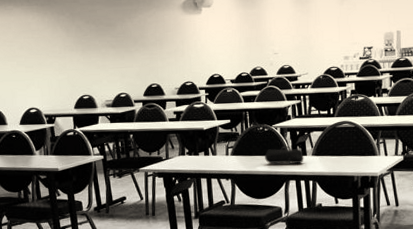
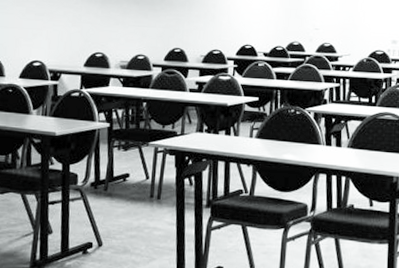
pencil case: present [265,146,304,164] -> none [294,134,338,156]

